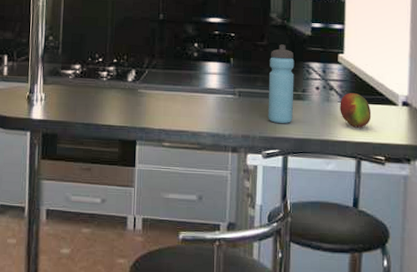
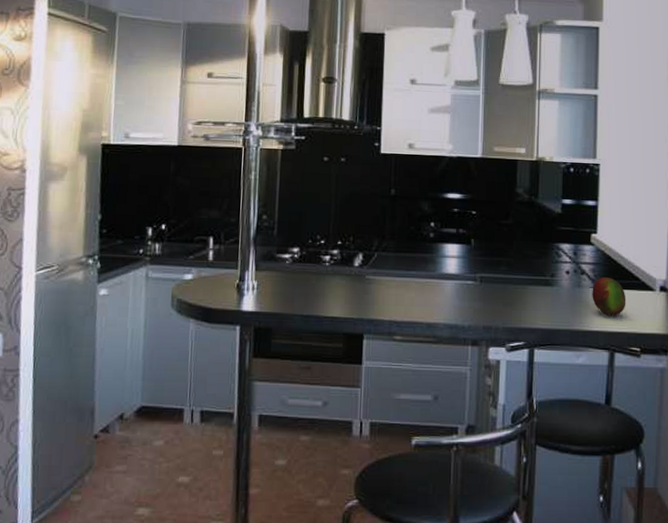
water bottle: present [268,44,295,123] -> none [512,223,543,312]

